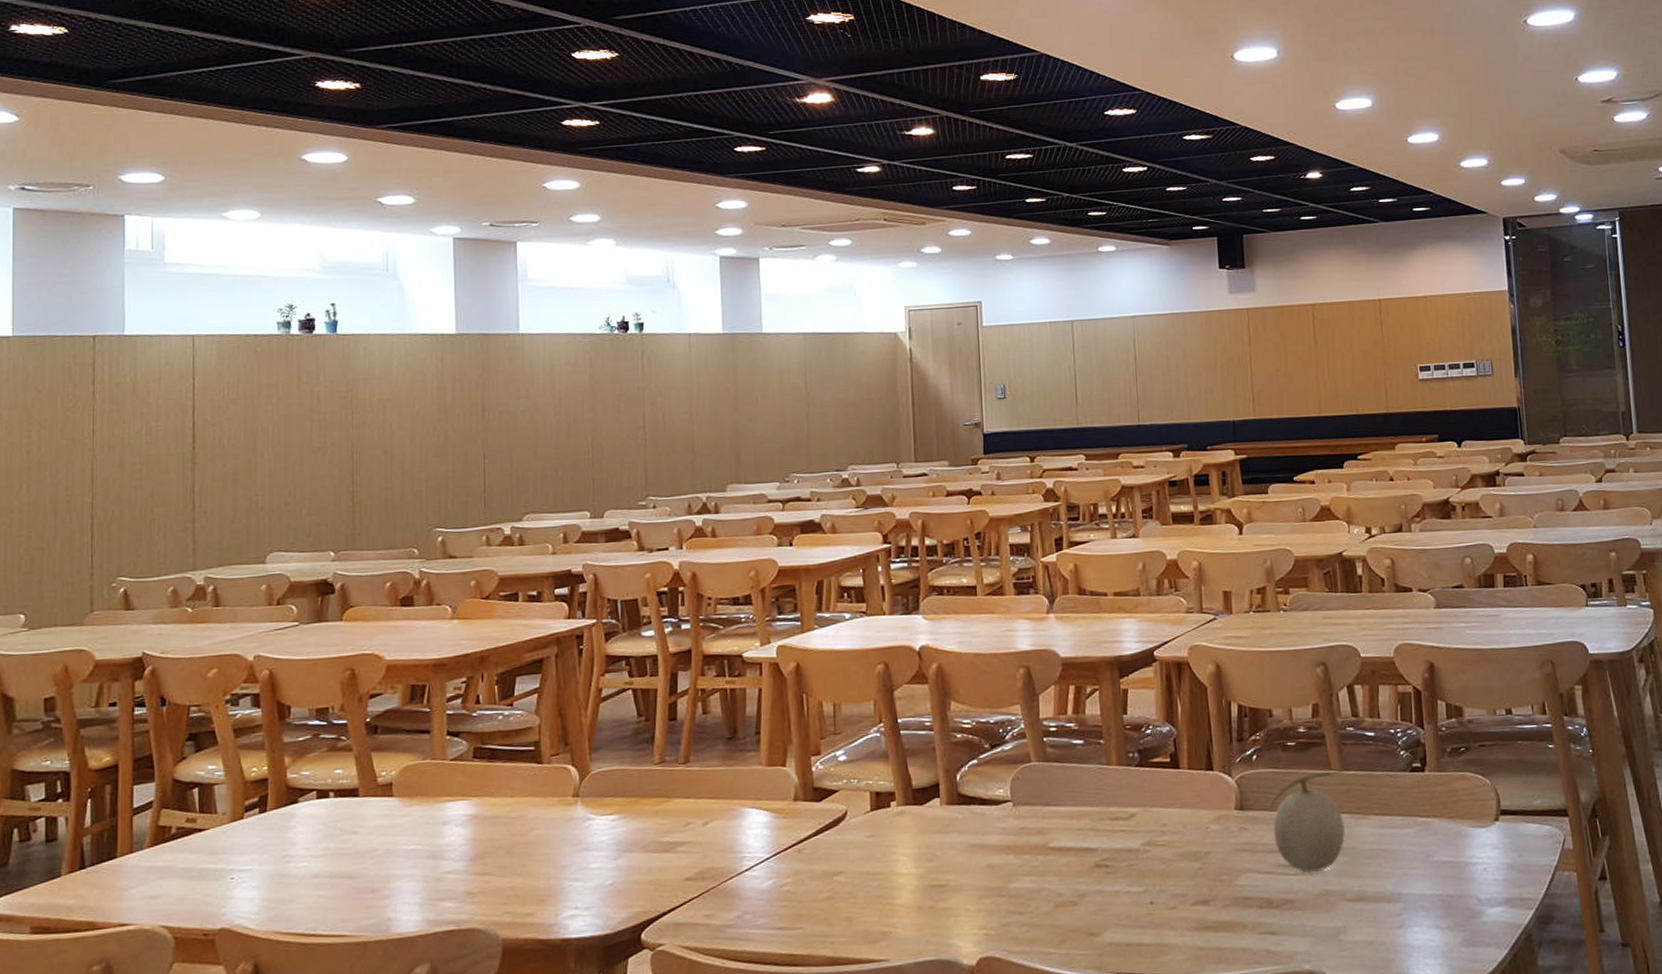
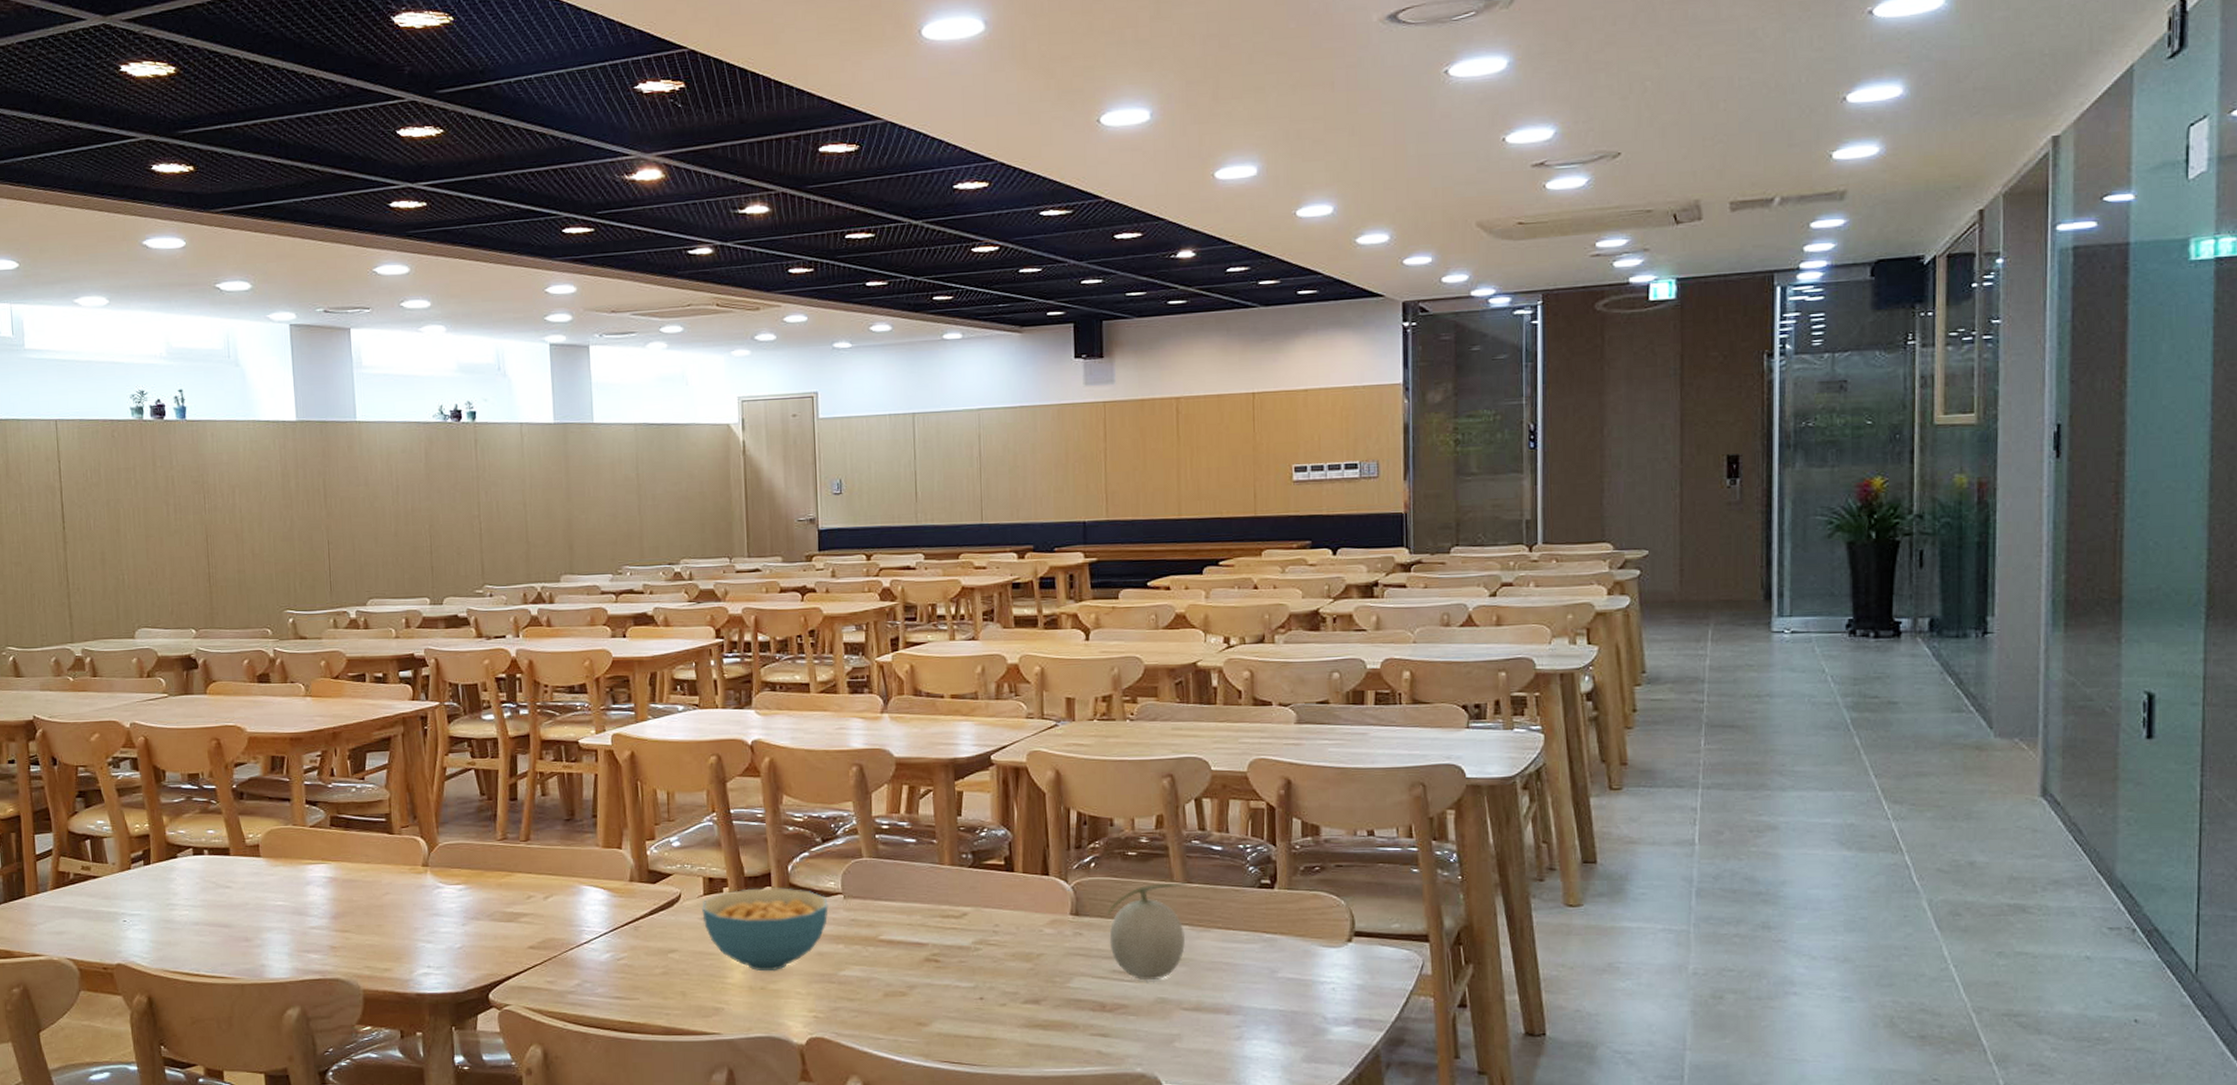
cereal bowl: none [869,798,998,889] -> present [702,888,829,972]

